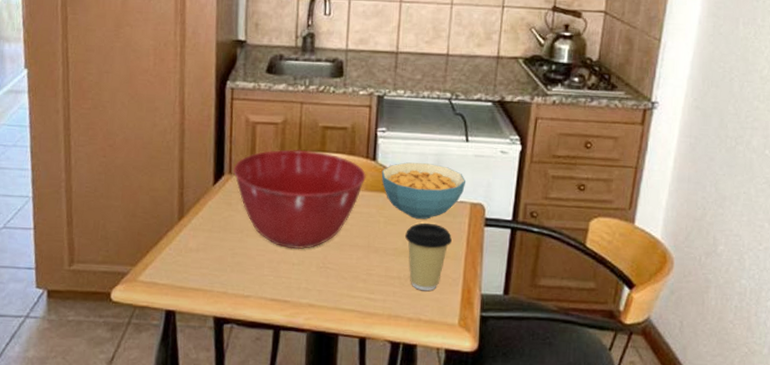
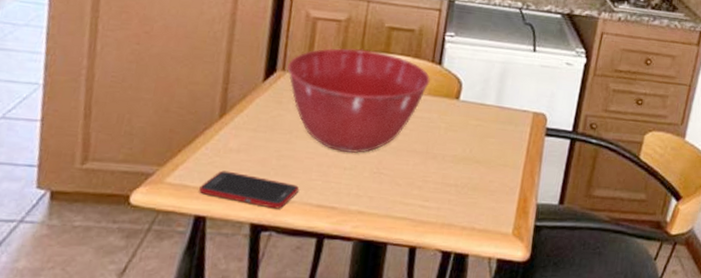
cell phone: none [167,268,253,303] -> present [199,170,299,209]
cereal bowl: present [381,162,466,219] -> none [446,68,531,127]
coffee cup: present [405,222,452,291] -> none [465,130,512,200]

